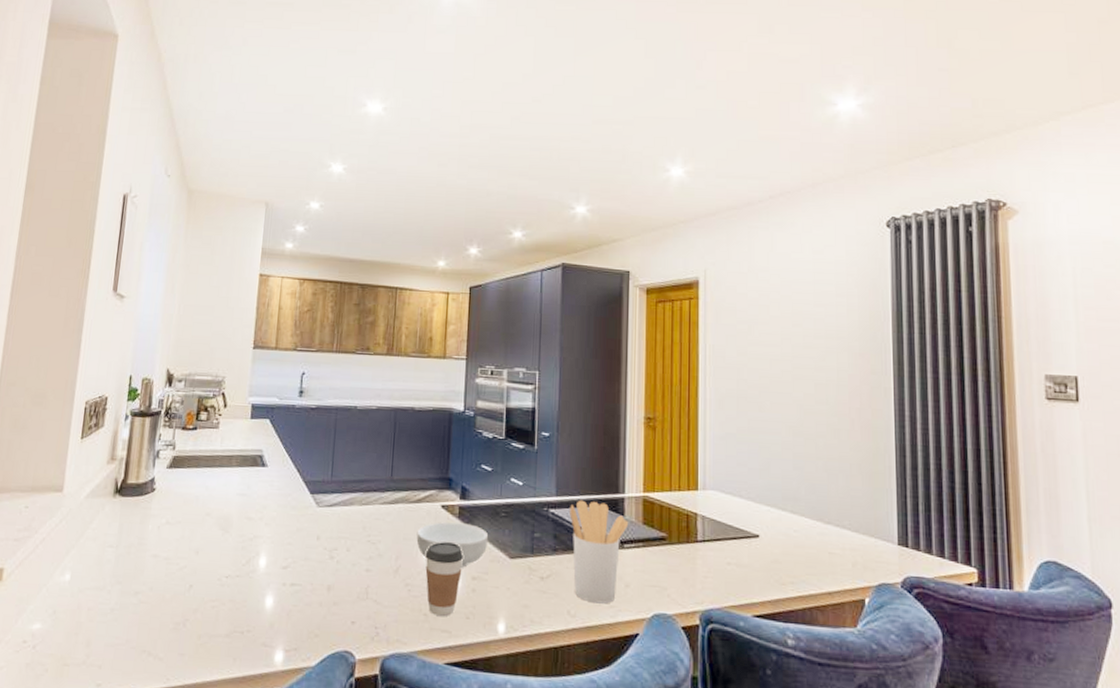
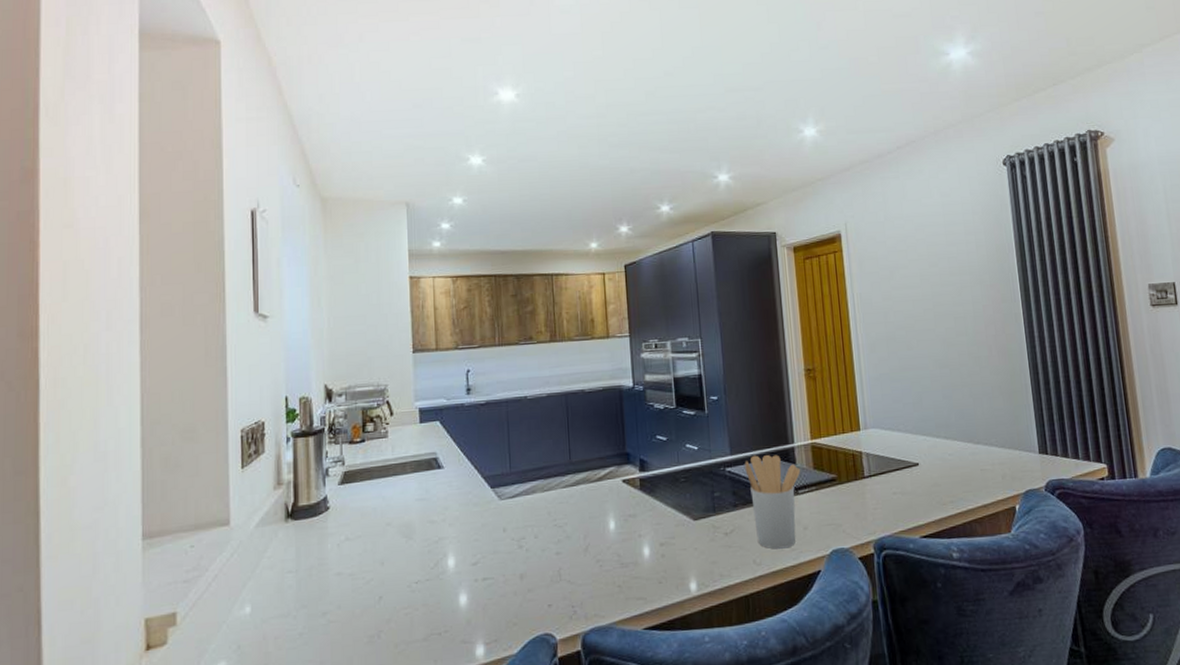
cereal bowl: present [416,521,489,568] -> none [601,493,672,537]
coffee cup: present [425,541,463,617] -> none [612,513,650,586]

